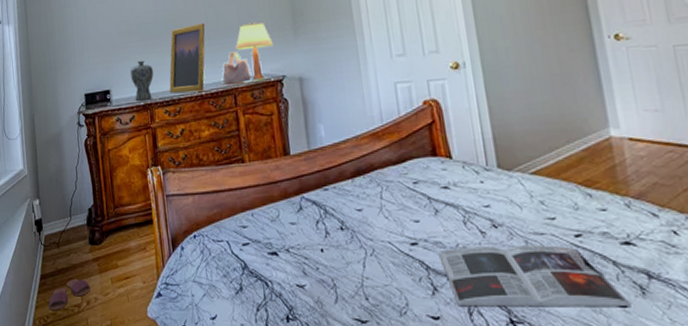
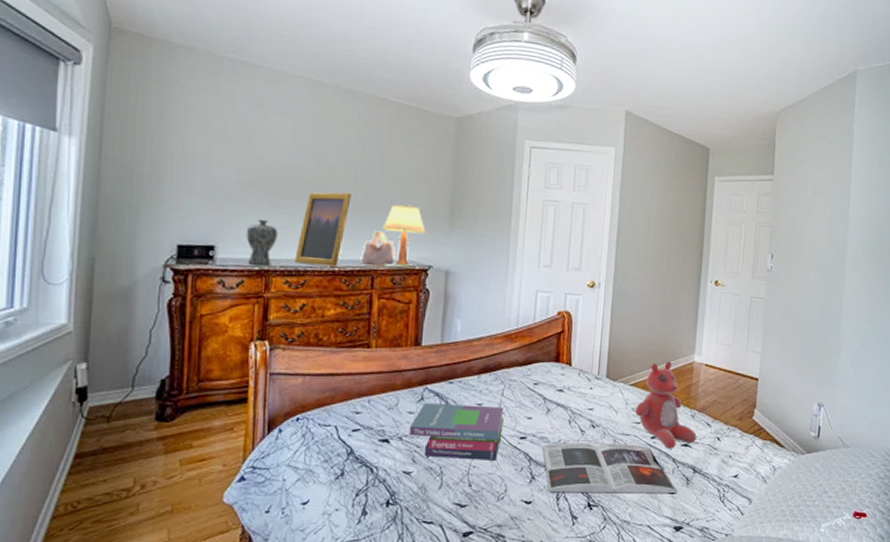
slippers: present [48,278,90,310] -> none [82,458,148,495]
books: none [294,211,391,271] -> present [409,403,504,460]
stuffed bear: none [544,140,641,249] -> present [635,361,697,449]

